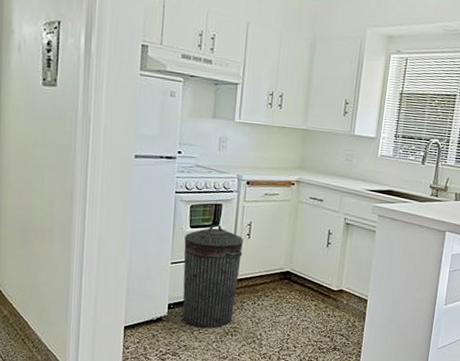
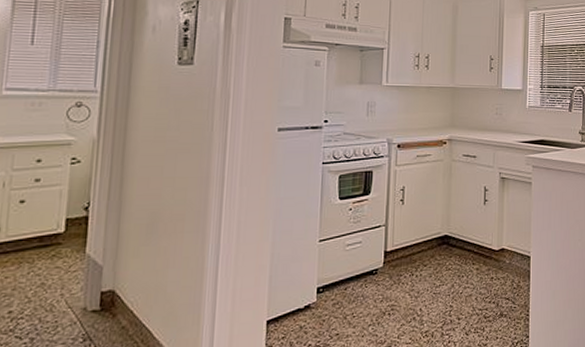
trash can: present [182,224,244,329] -> none [333,193,398,312]

